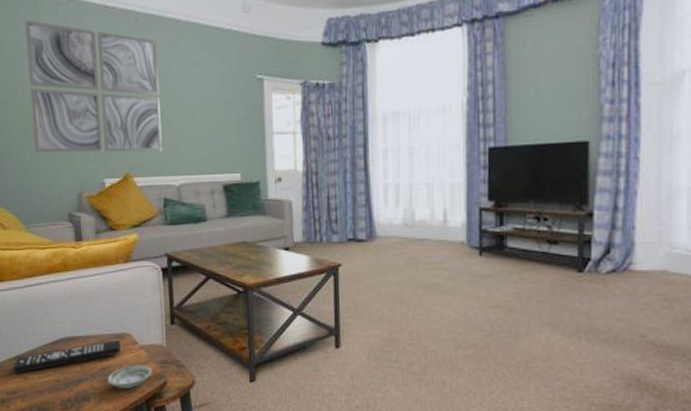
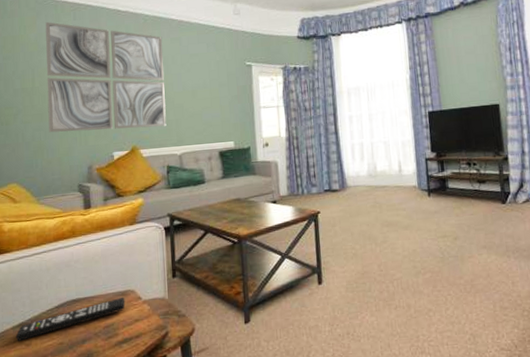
saucer: present [107,365,152,390] -> none [111,318,155,345]

